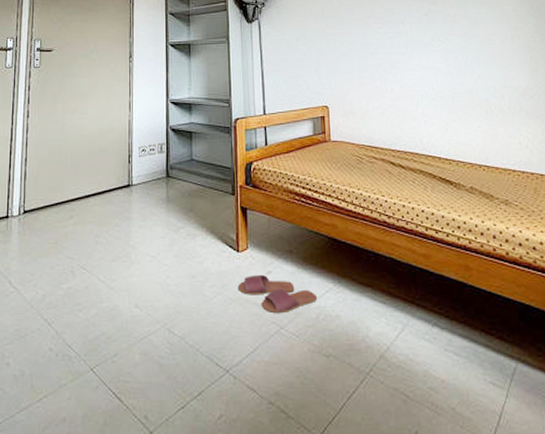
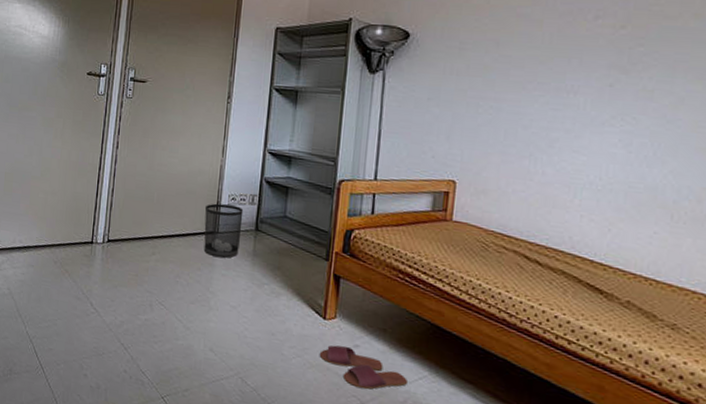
waste bin: none [117,157,154,209] -> present [204,203,244,258]

